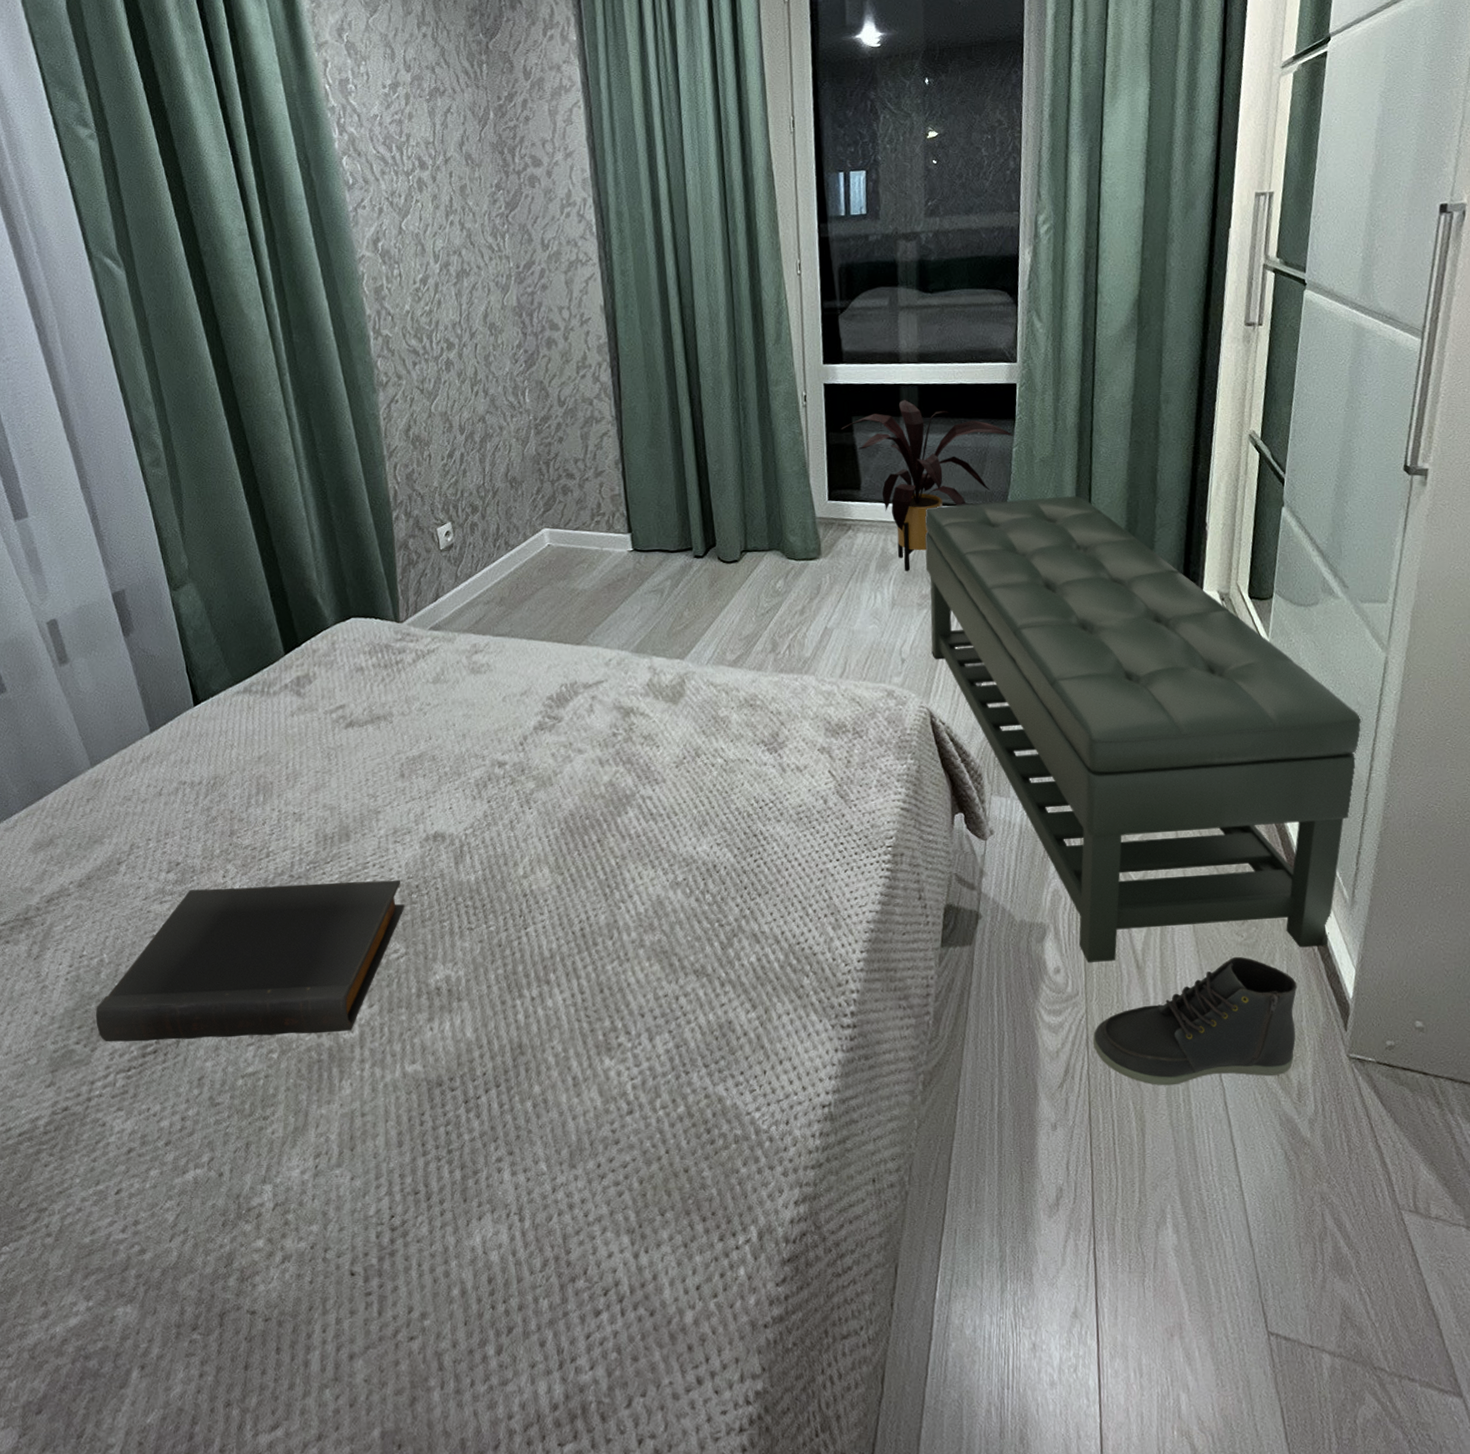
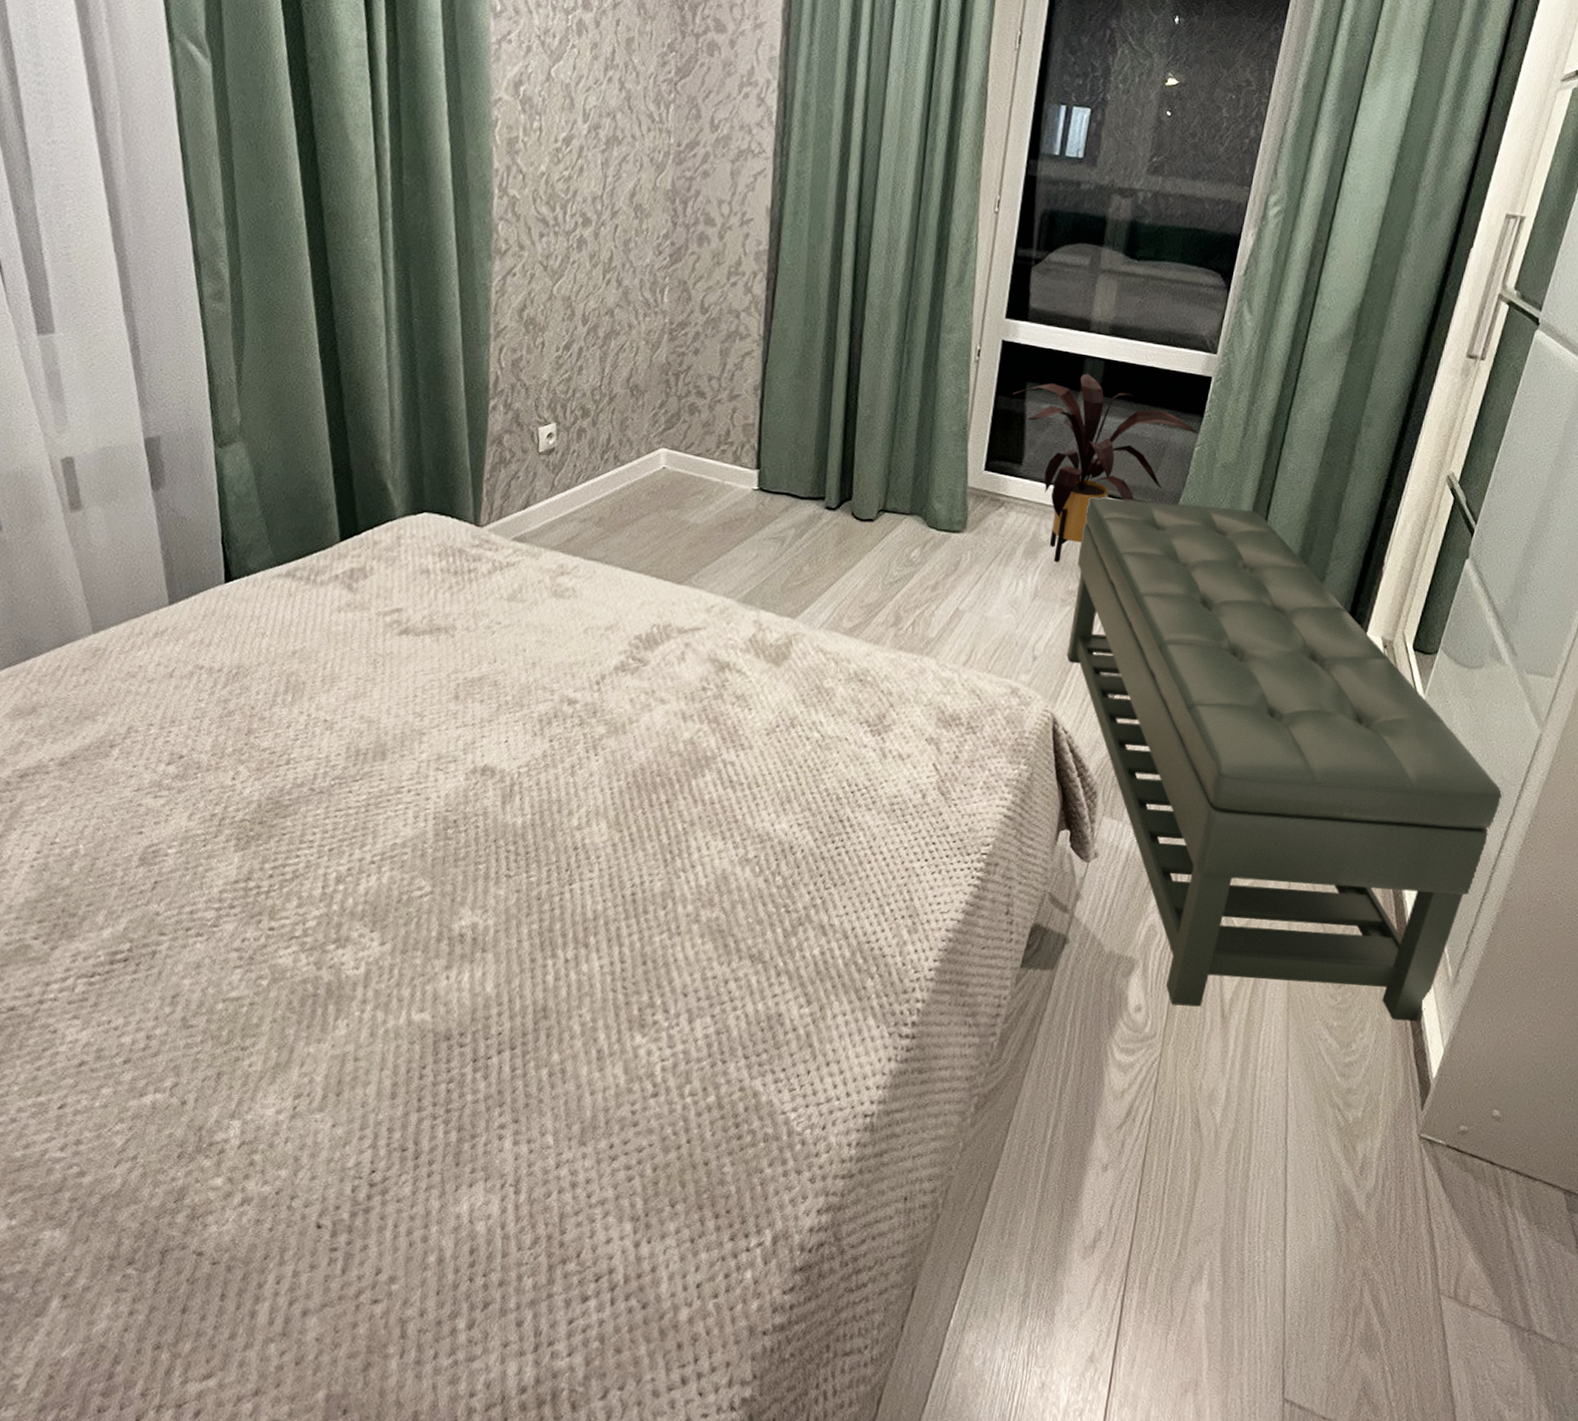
book: present [95,879,405,1042] -> none [60,788,438,967]
sneaker: present [1092,956,1297,1086] -> none [1161,1019,1382,1145]

